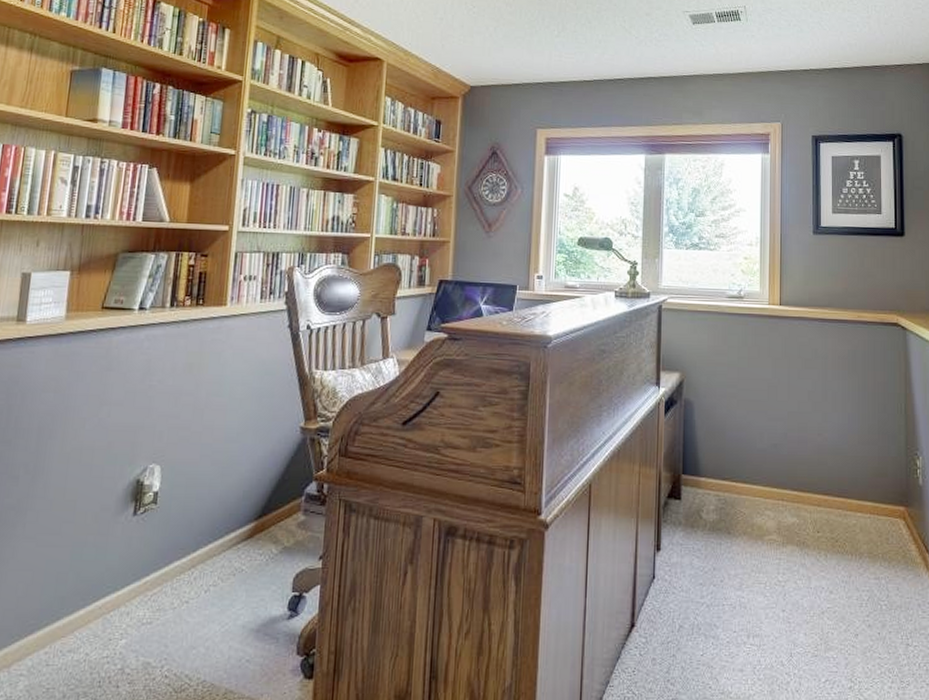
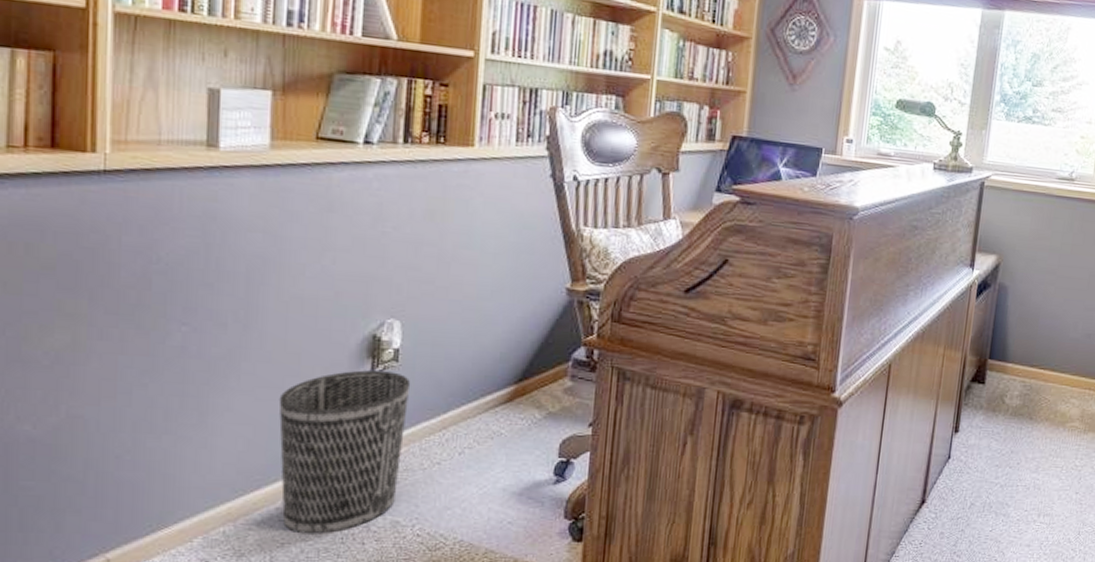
wastebasket: none [50,514,167,678] -> present [278,370,411,535]

